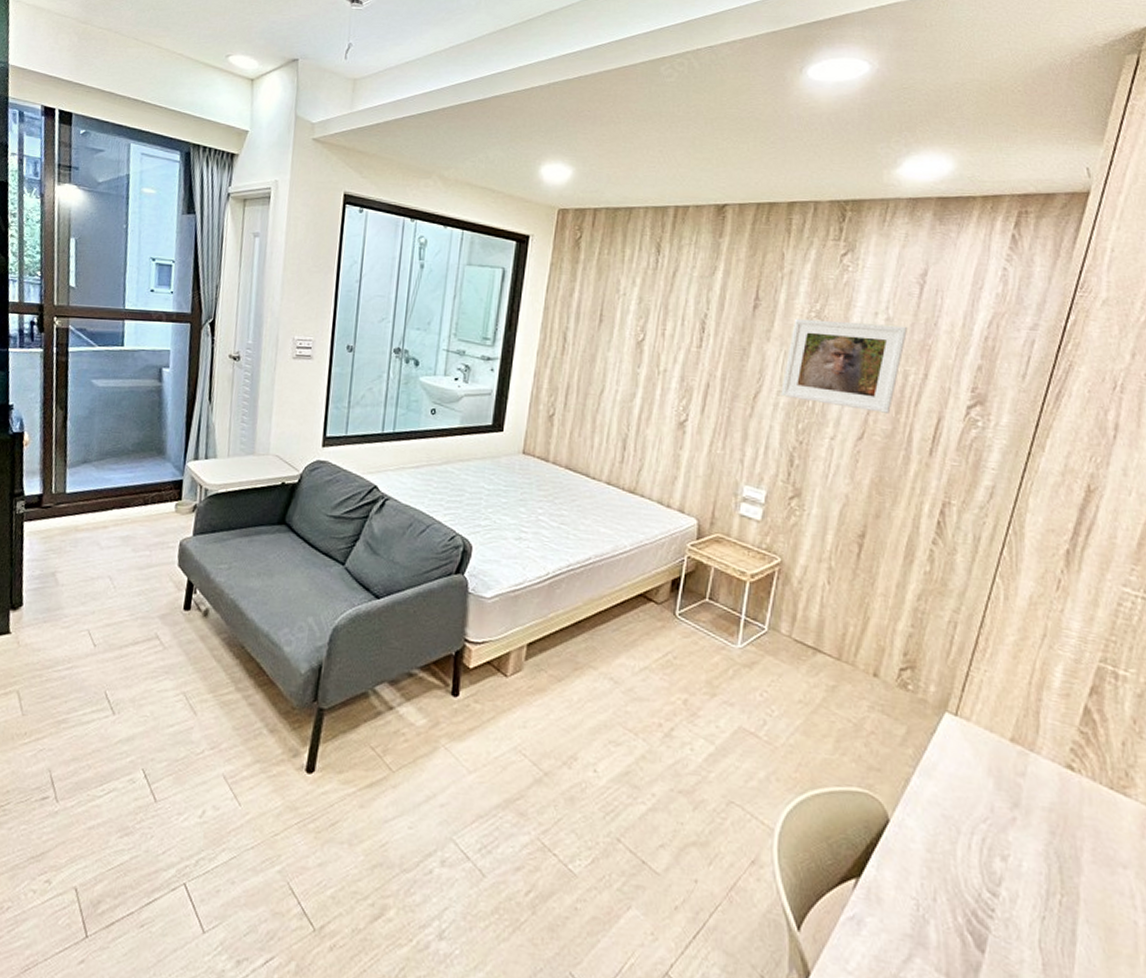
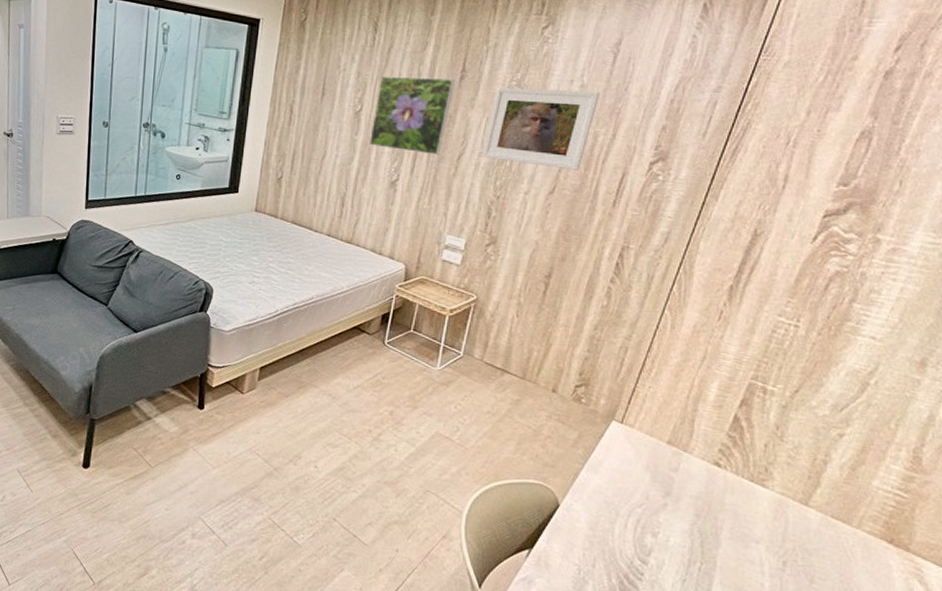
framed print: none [653,302,747,393] -> present [368,76,455,156]

